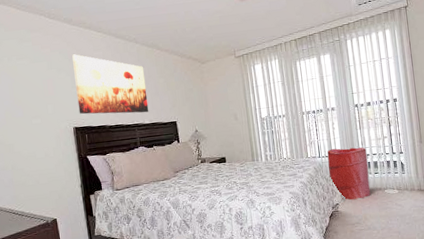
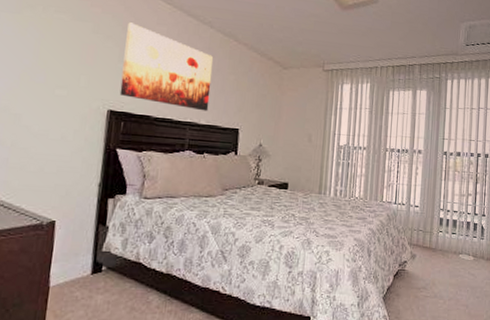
laundry hamper: present [327,147,371,200] -> none [402,197,448,261]

